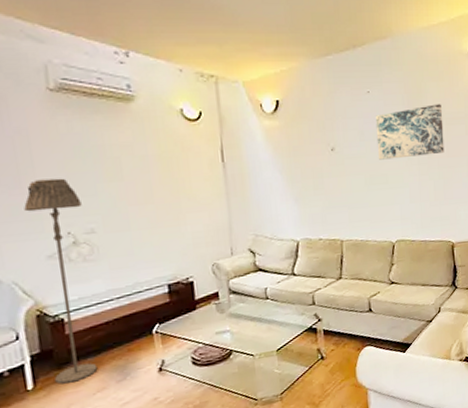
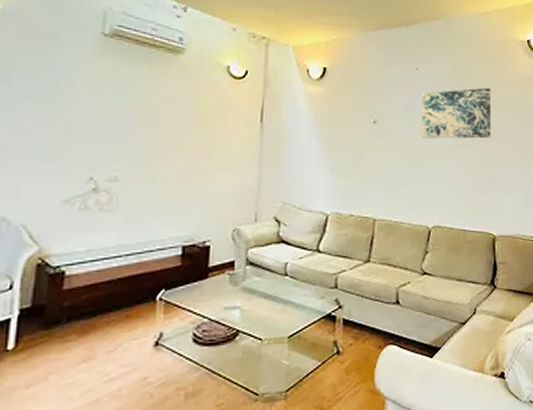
floor lamp: present [24,178,98,385] -> none [39,120,111,348]

